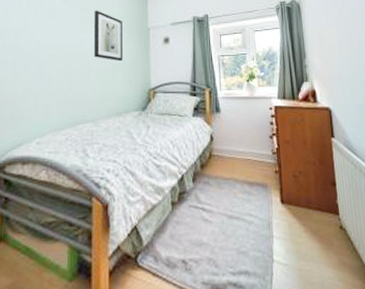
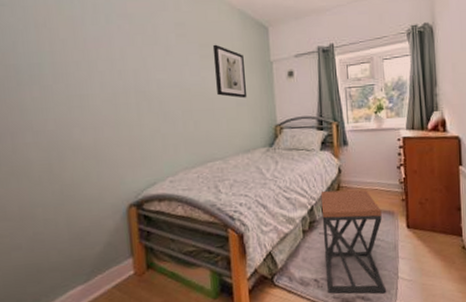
stool: none [192,159,260,280] -> present [320,189,386,294]

